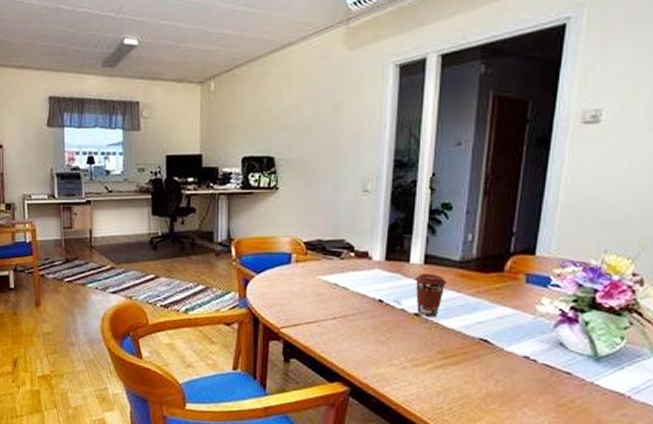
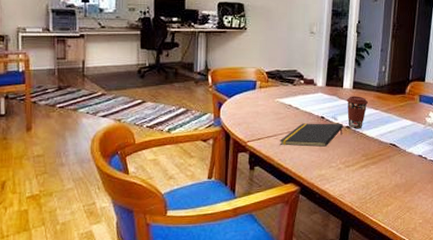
notepad: none [322,307,411,338] -> present [279,123,344,147]

